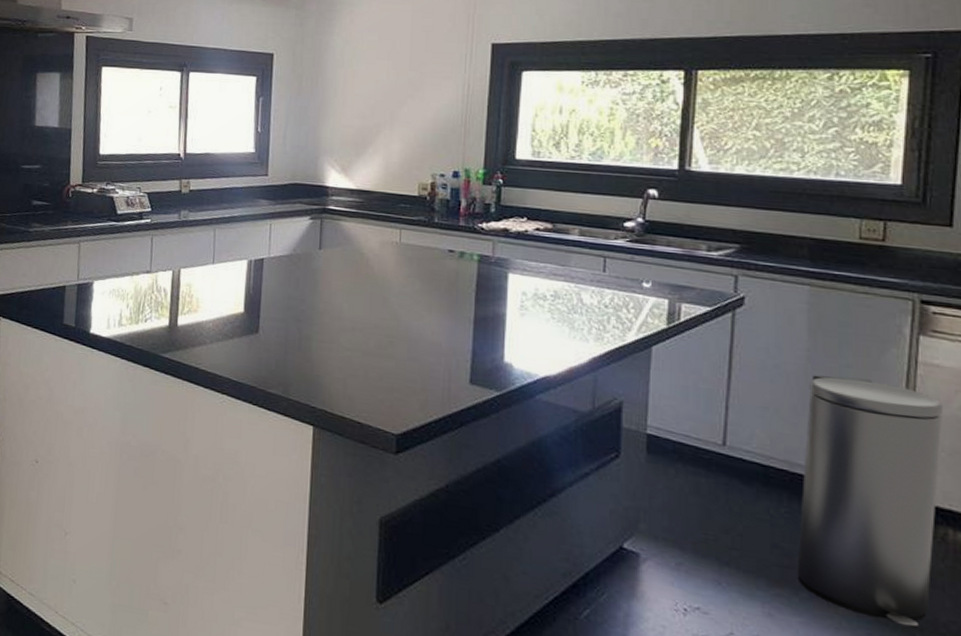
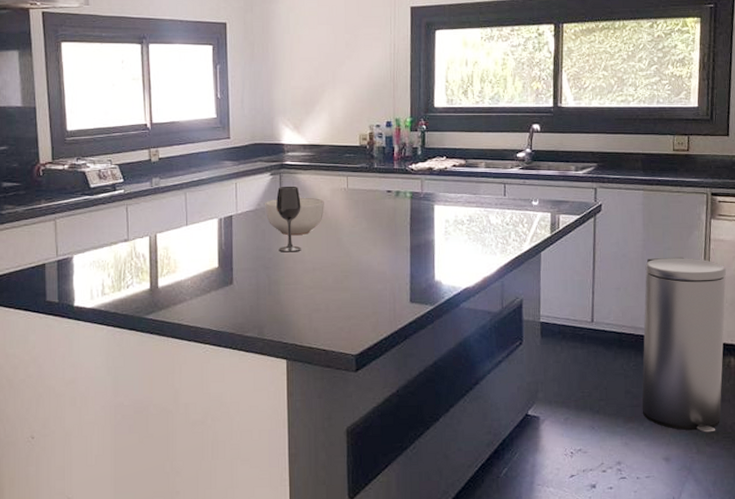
bowl: none [301,245,371,289] -> present [265,197,324,236]
wine glass: none [313,232,344,307] -> present [276,186,302,252]

